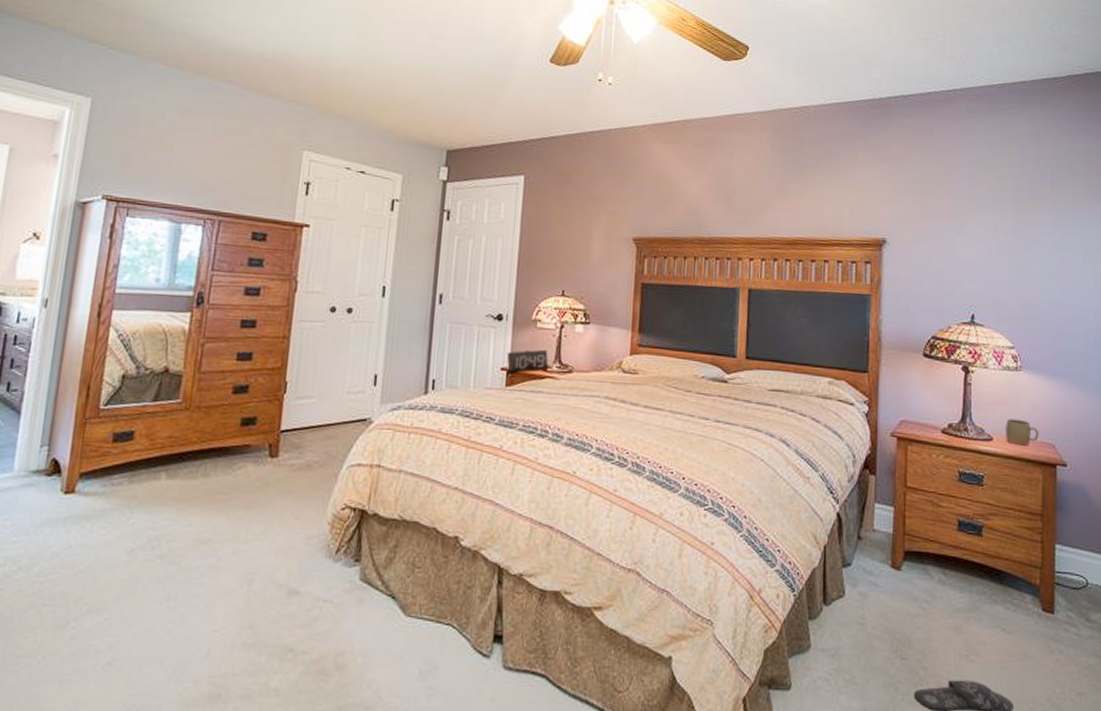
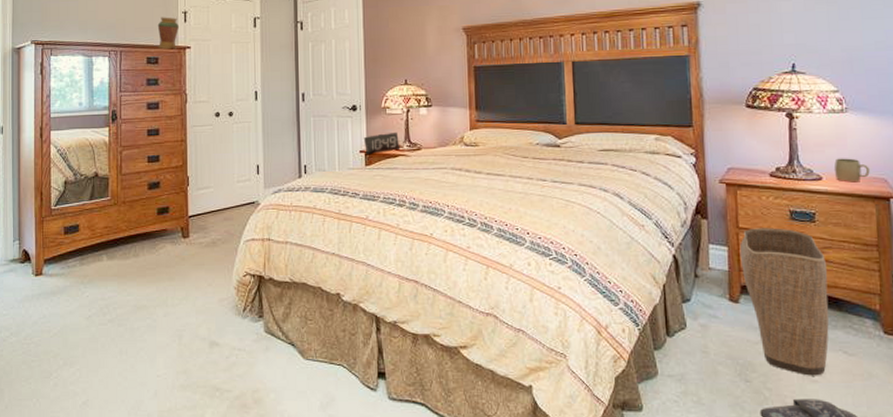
decorative vase: none [267,185,298,226] -> present [157,17,179,50]
laundry basket: none [906,488,992,655] -> present [739,228,829,376]

